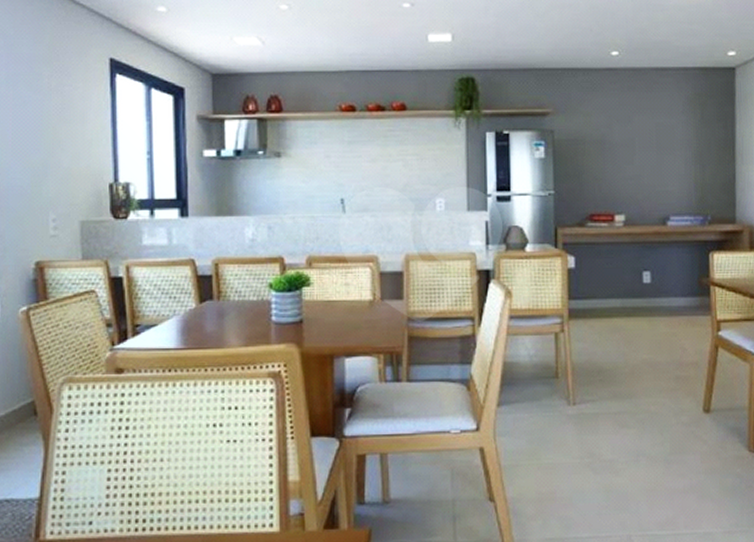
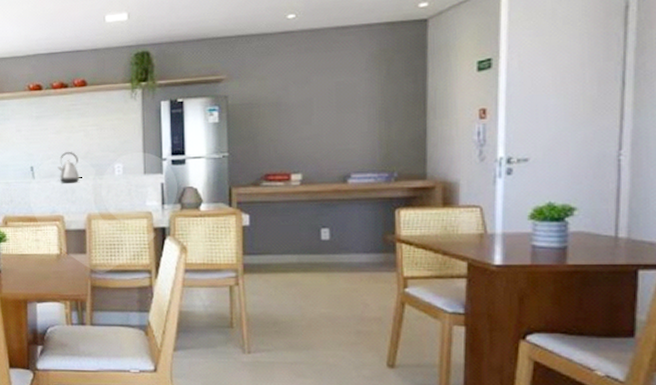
kettle: none [372,182,399,219] -> present [57,151,81,183]

